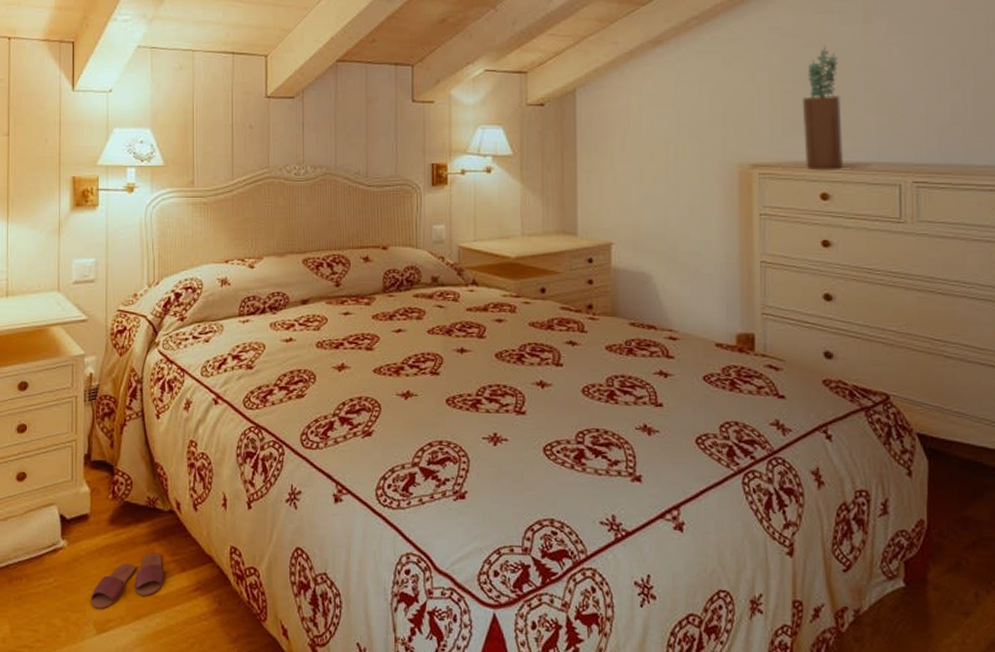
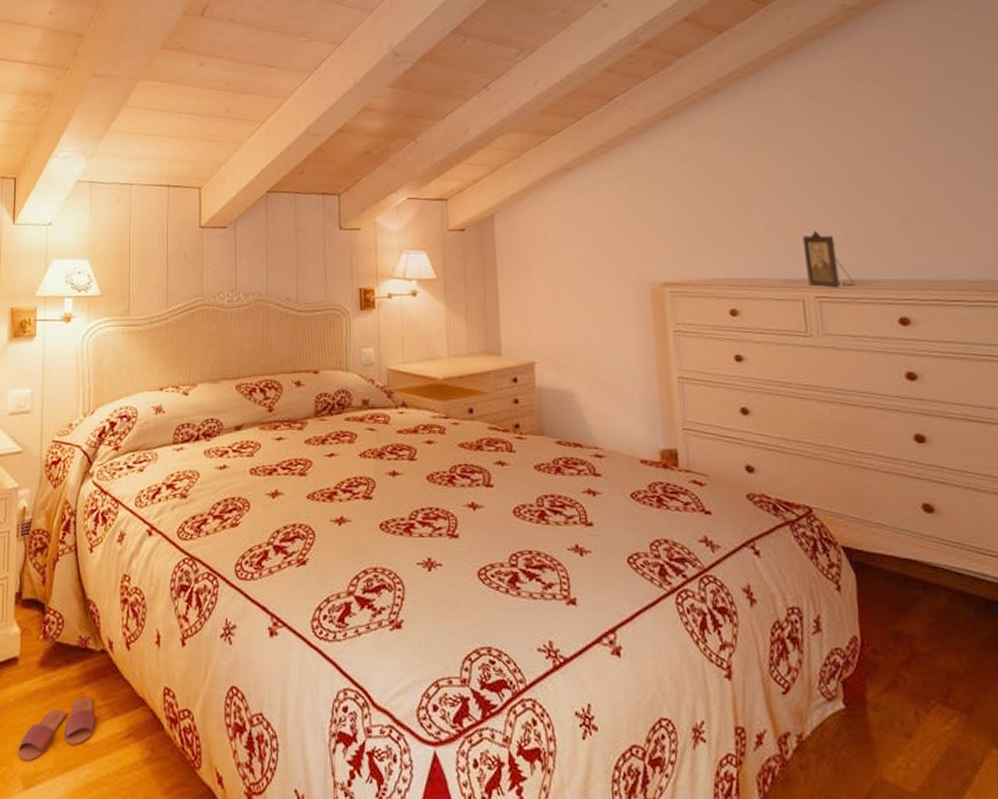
vase: present [802,45,844,171] -> none [705,170,749,288]
photo frame: none [904,111,956,173] -> present [802,230,854,288]

